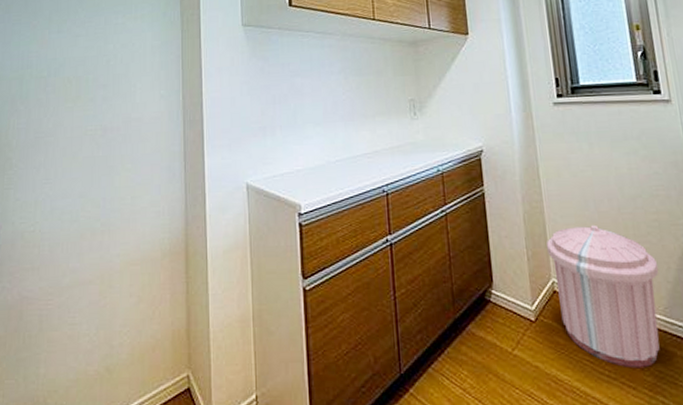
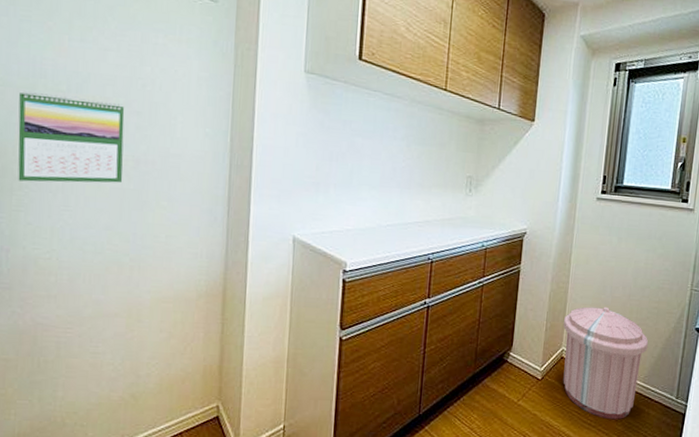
calendar: none [9,80,93,161] -> present [18,90,125,183]

